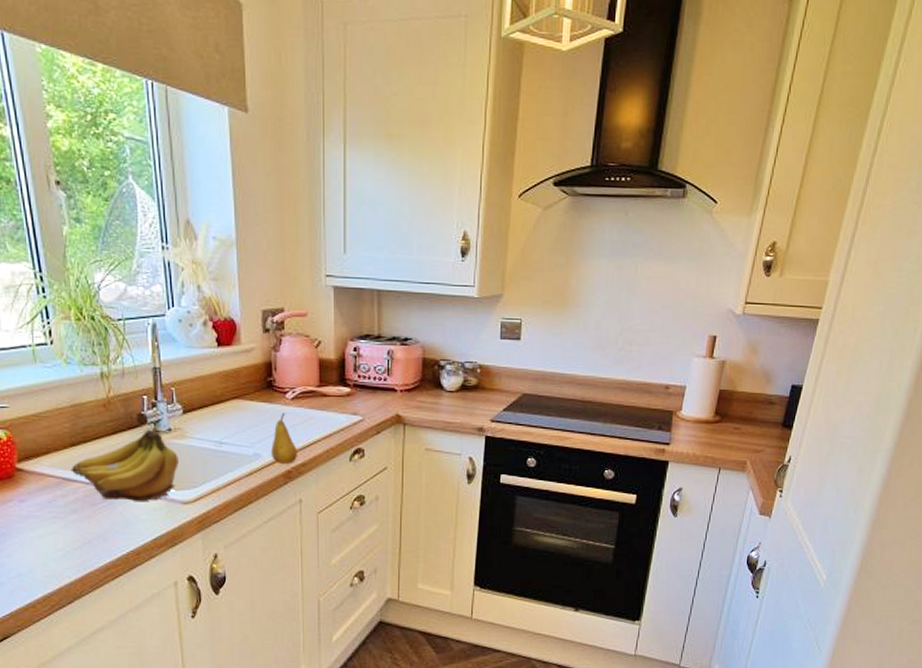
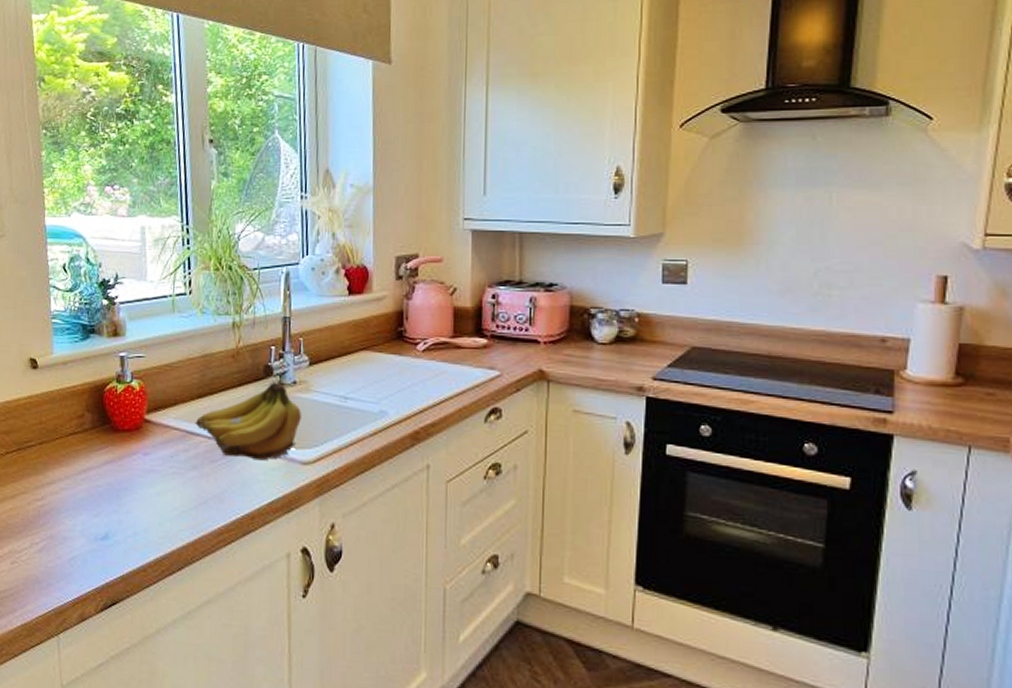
fruit: present [271,413,299,465] -> none [398,366,428,425]

